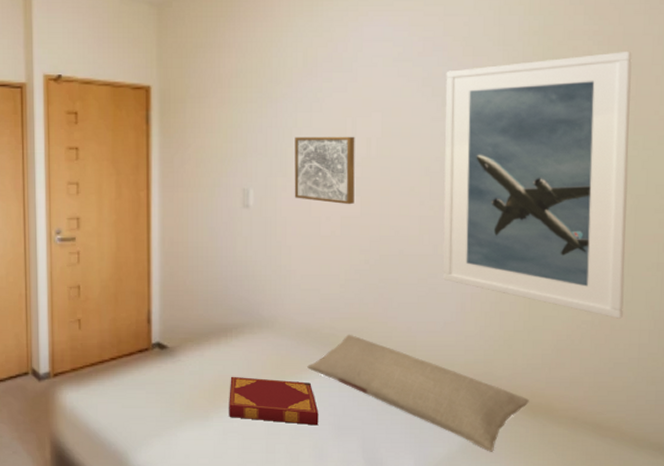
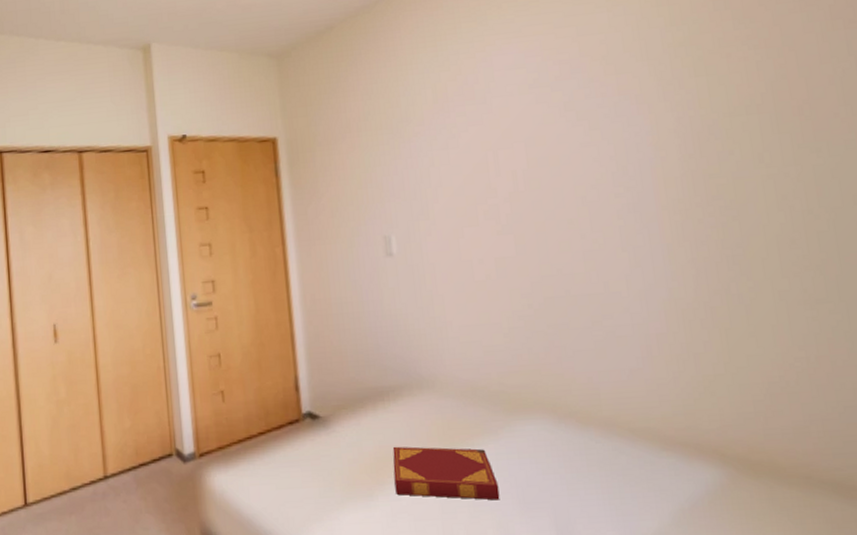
wall art: present [294,136,355,205] -> none [433,170,508,245]
pillow: present [307,334,529,452] -> none [478,390,748,524]
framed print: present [443,52,632,319] -> none [588,53,844,353]

